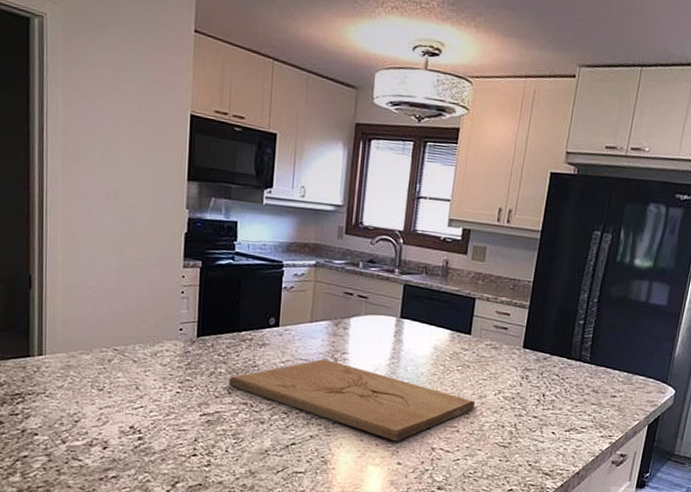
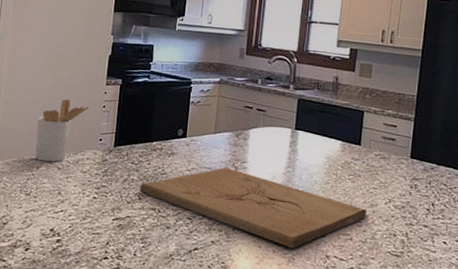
utensil holder: none [104,282,164,355] -> present [35,98,89,162]

